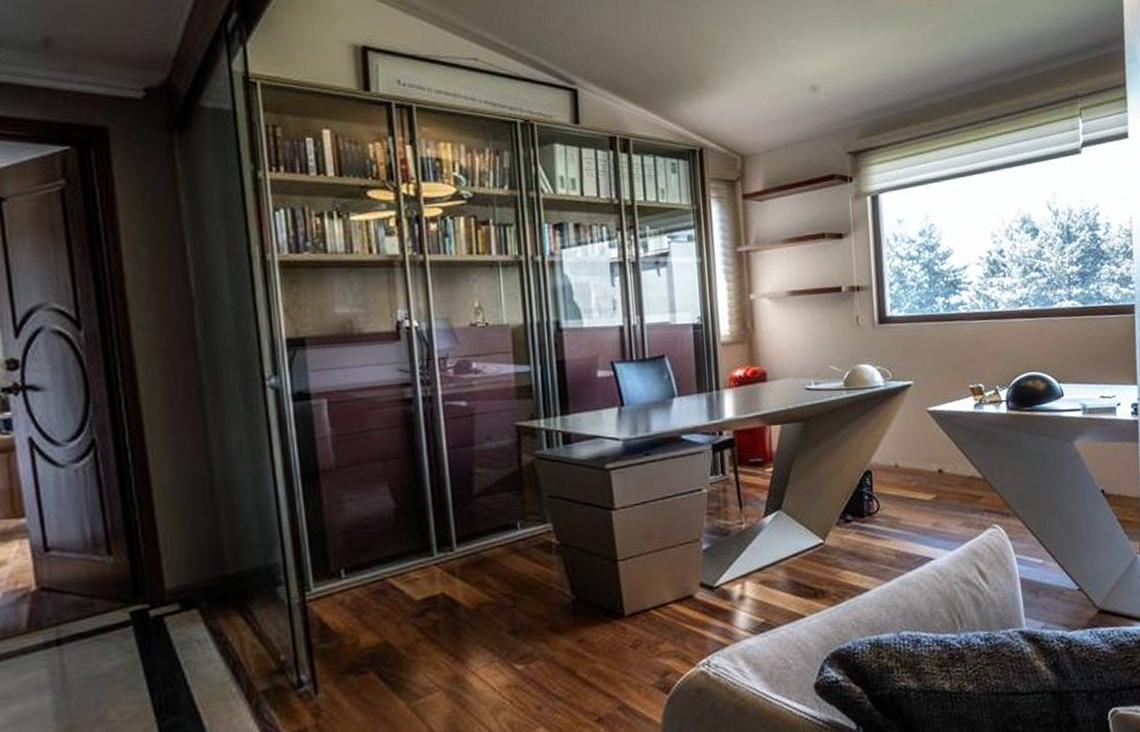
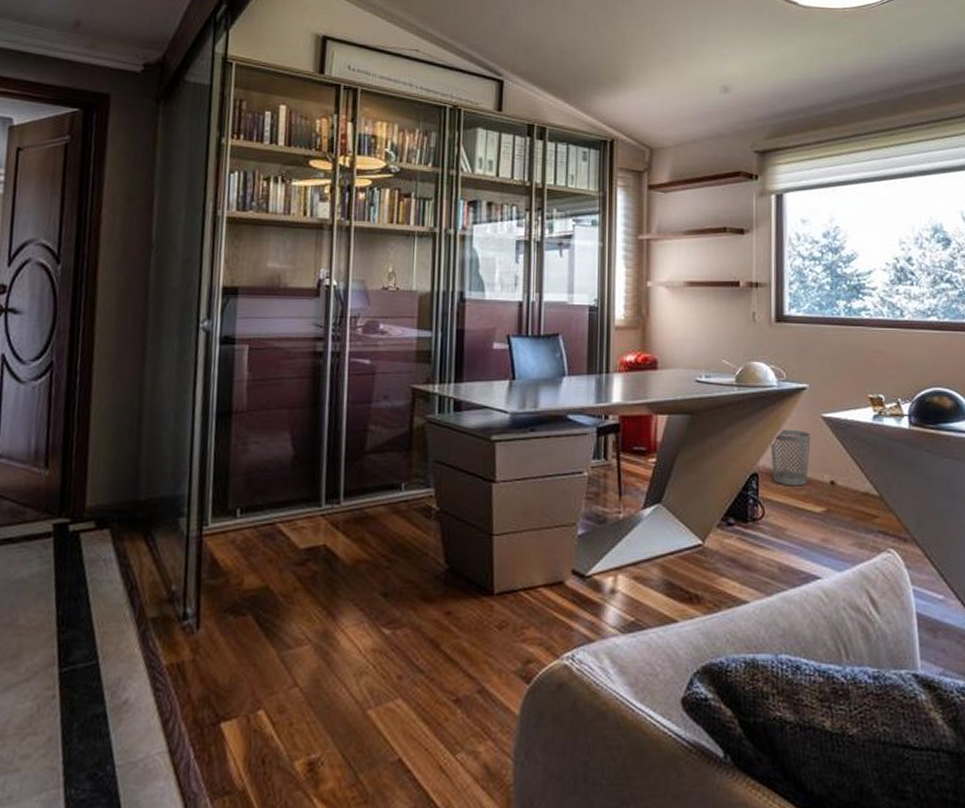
wastebasket: none [880,425,918,479] -> present [770,429,811,486]

